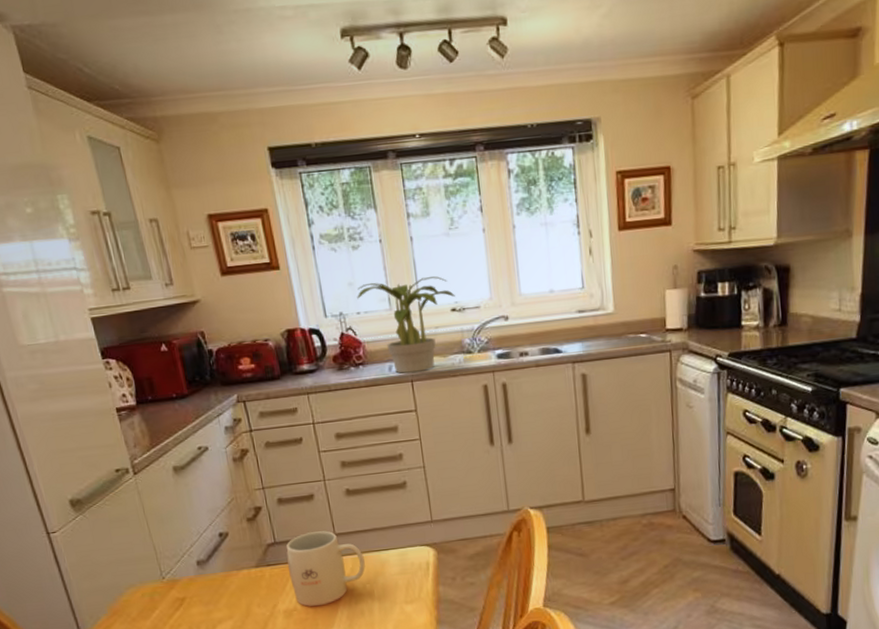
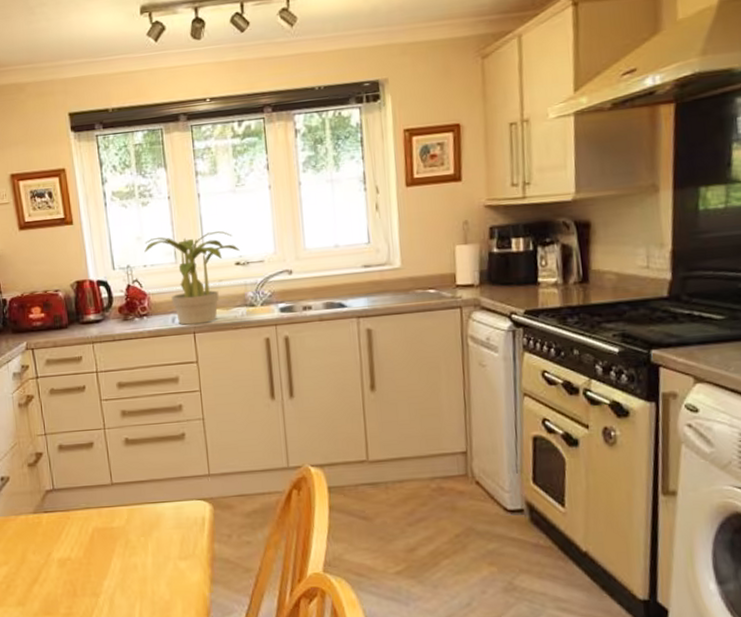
mug: present [286,530,365,607] -> none [63,480,141,557]

